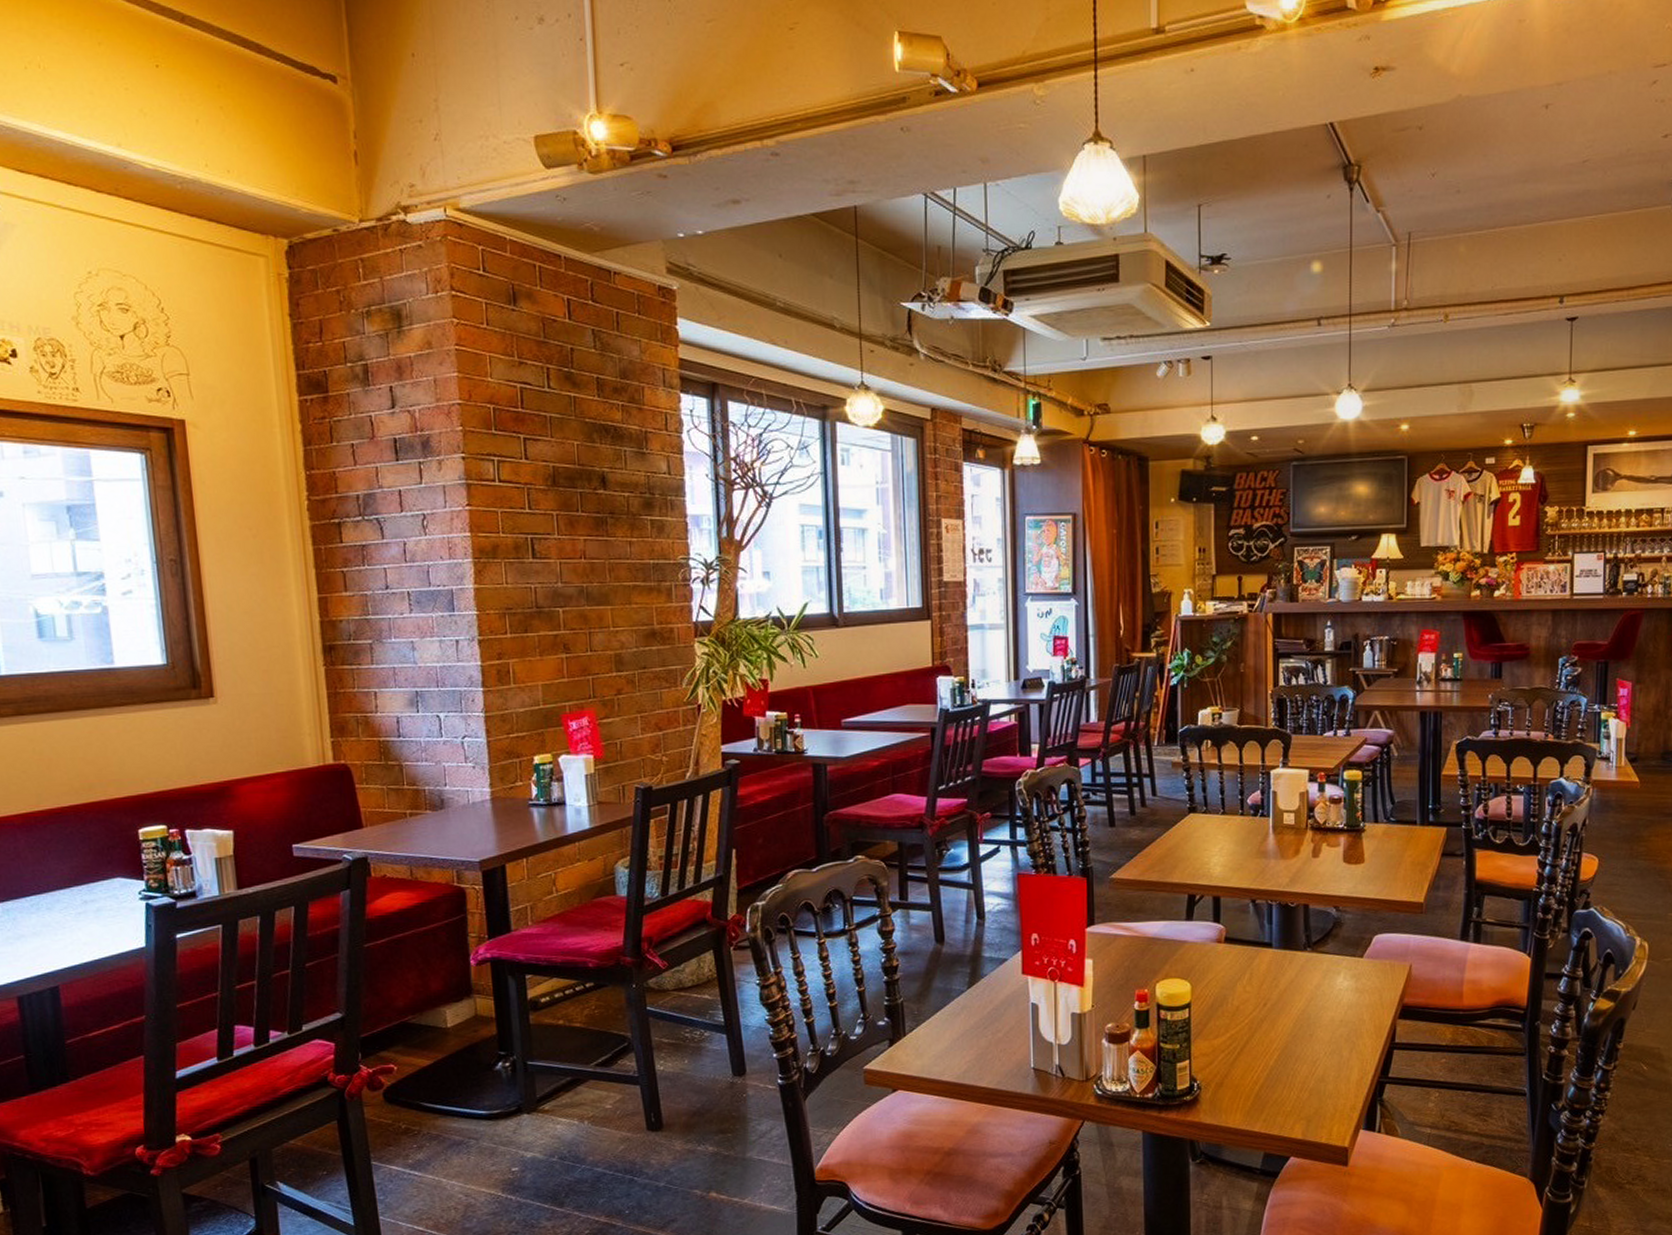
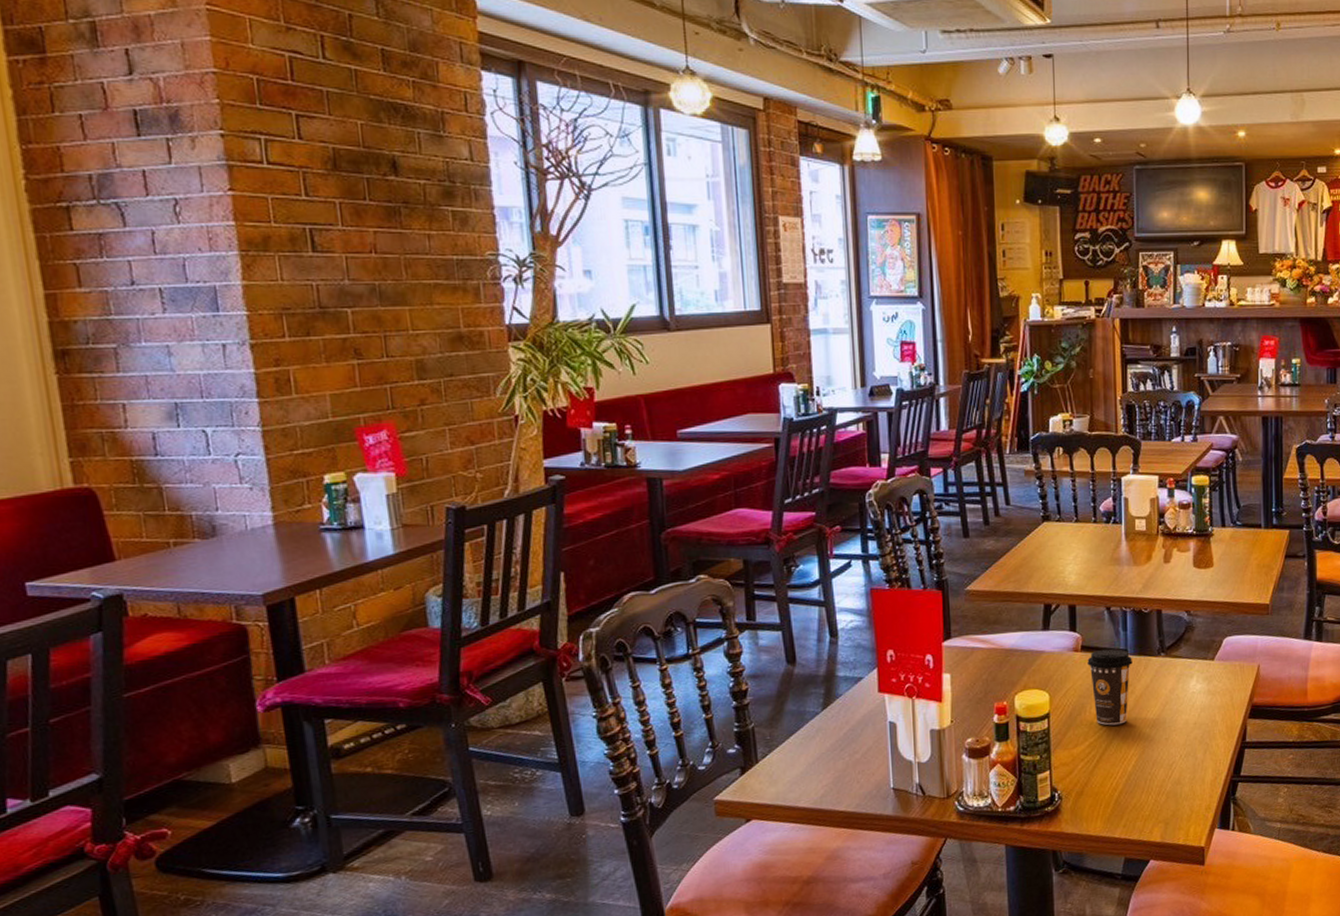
coffee cup: none [1231,941,1277,1018] -> present [1087,648,1132,726]

